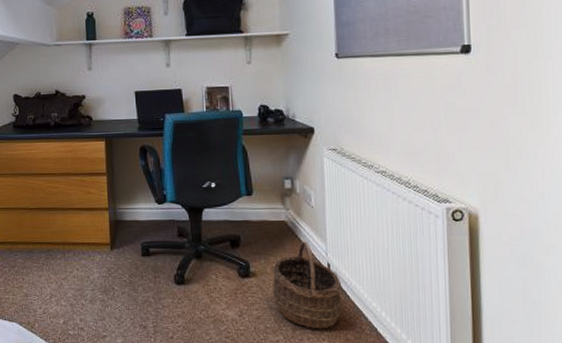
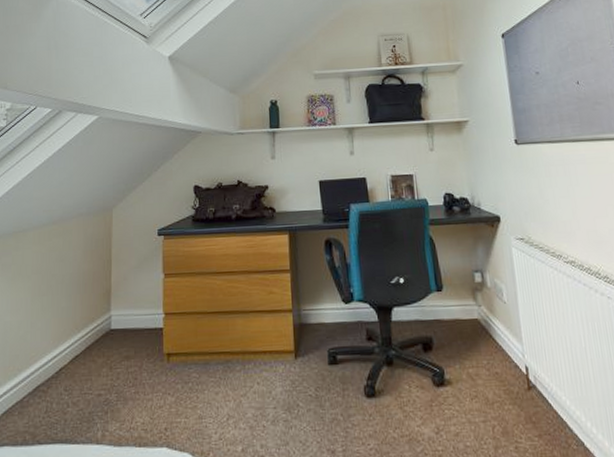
wicker basket: present [272,241,342,329] -> none [468,341,545,446]

